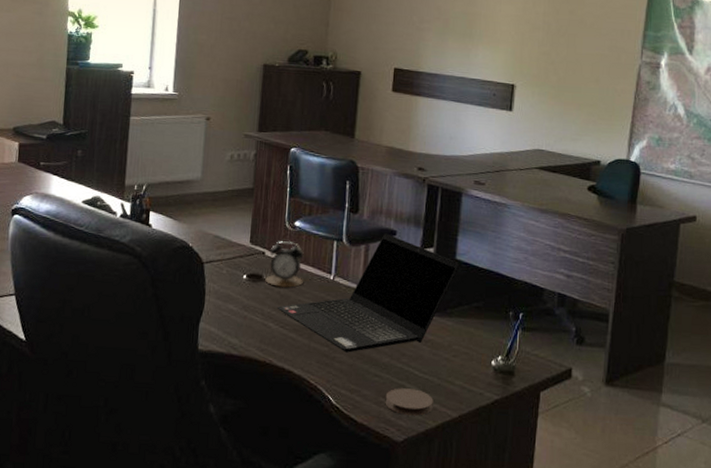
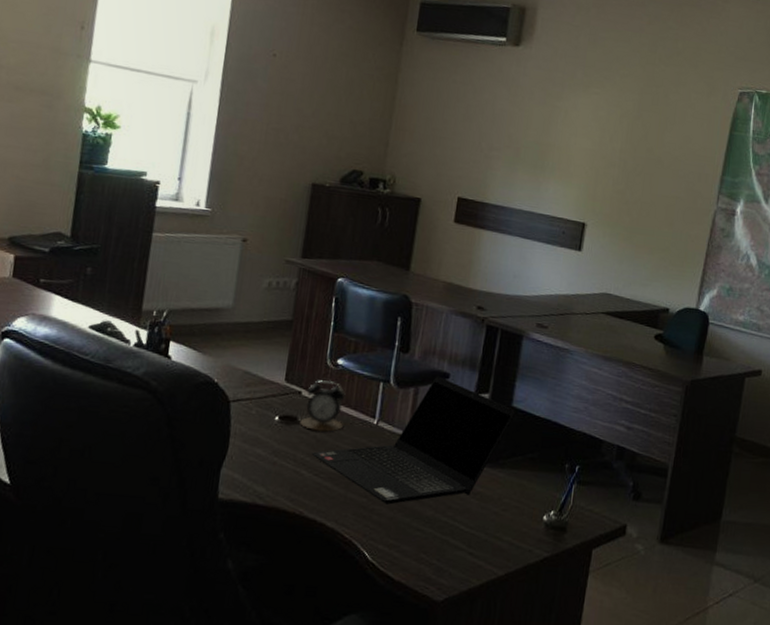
coaster: present [385,388,433,416] -> none [426,543,479,574]

